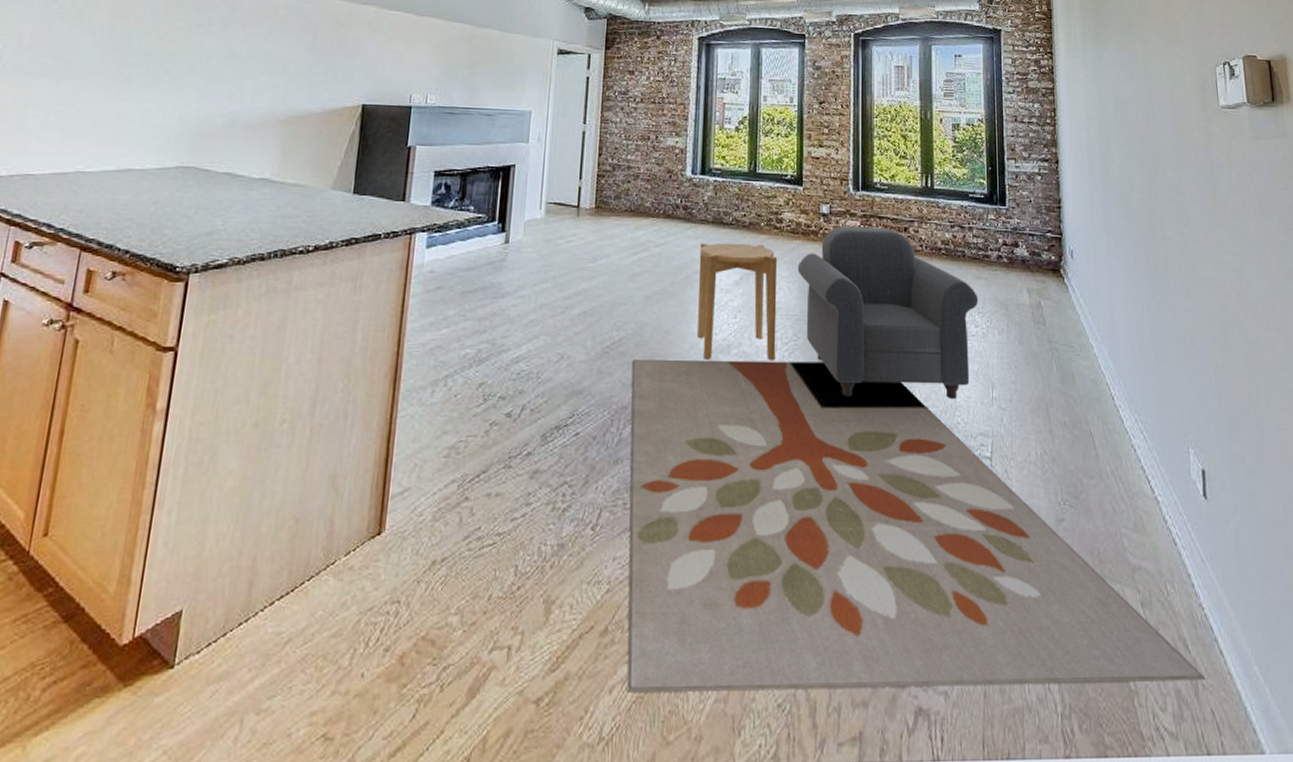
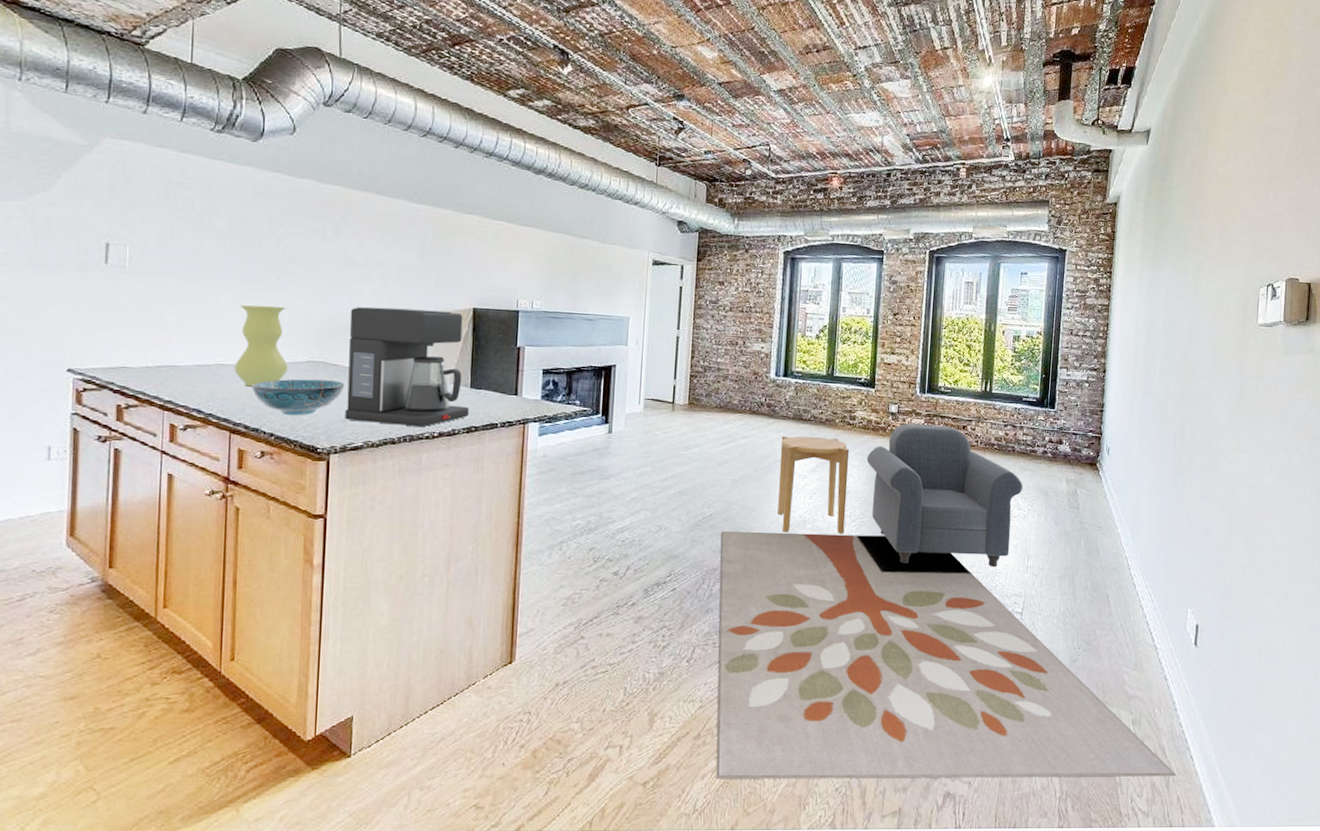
vase: none [94,105,160,197] -> present [234,305,288,387]
decorative bowl: none [111,187,215,230] -> present [252,379,345,416]
coffee maker: none [211,105,351,239] -> present [345,307,469,427]

